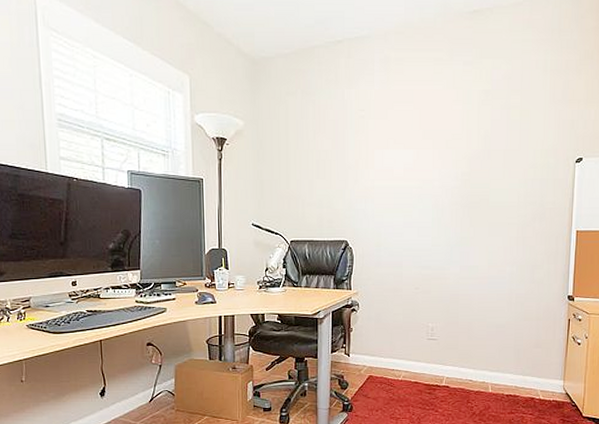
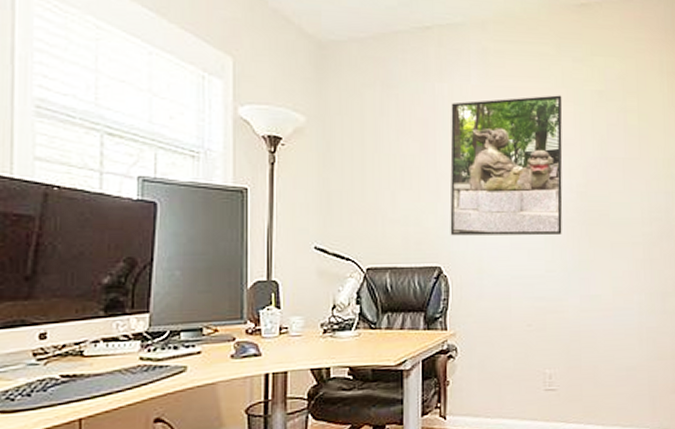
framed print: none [355,96,453,216] -> present [450,95,563,236]

